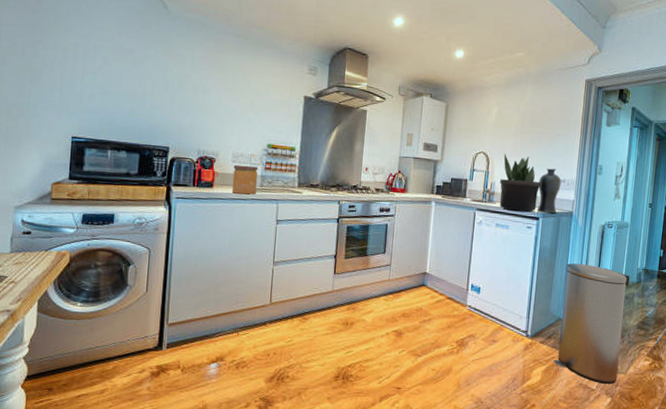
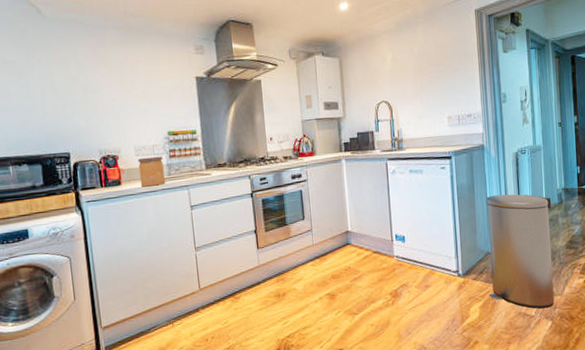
planter: present [499,154,541,213] -> none [405,97,448,155]
vase: present [537,168,562,214] -> none [445,105,468,151]

